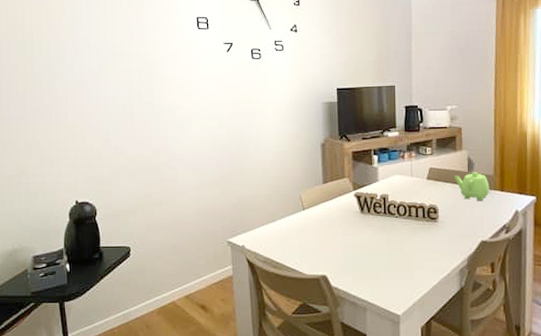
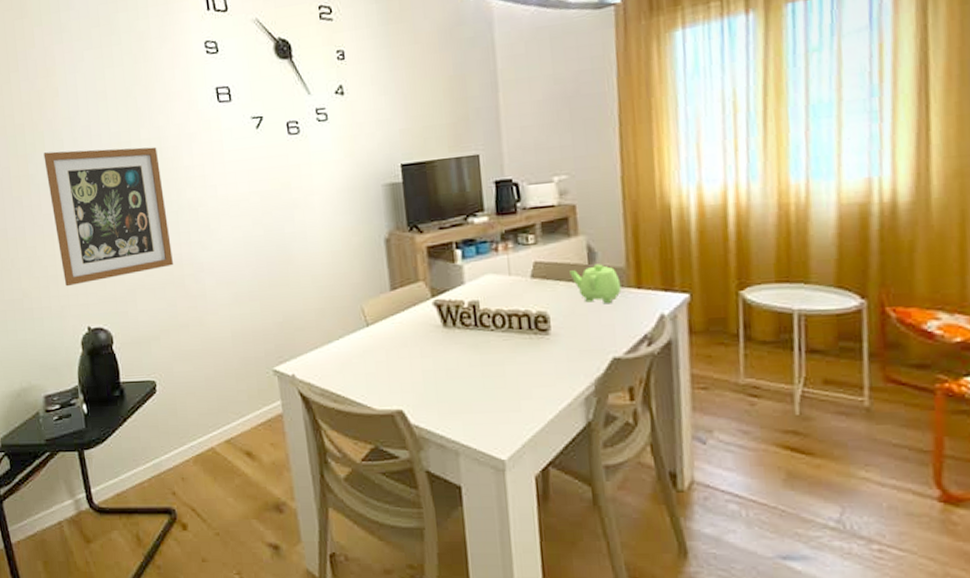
wall art: none [48,56,152,167] -> present [43,147,173,287]

